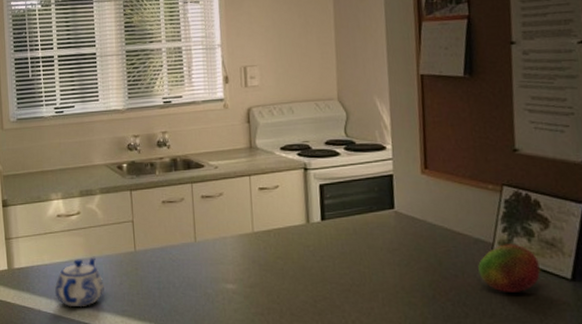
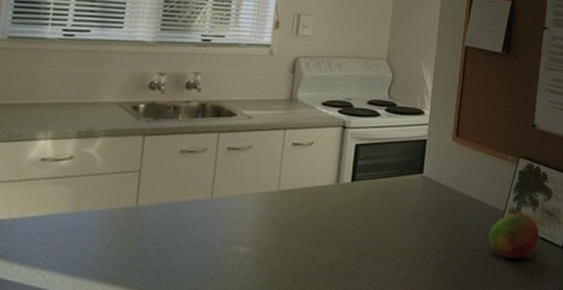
teapot: present [54,256,104,308] -> none [18,210,89,273]

